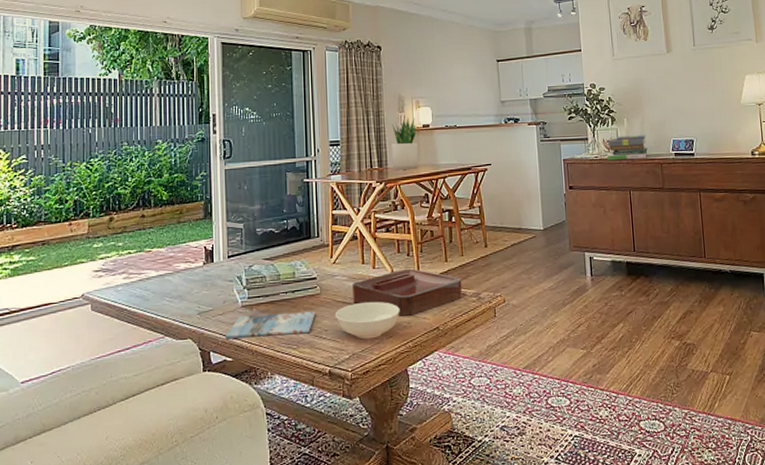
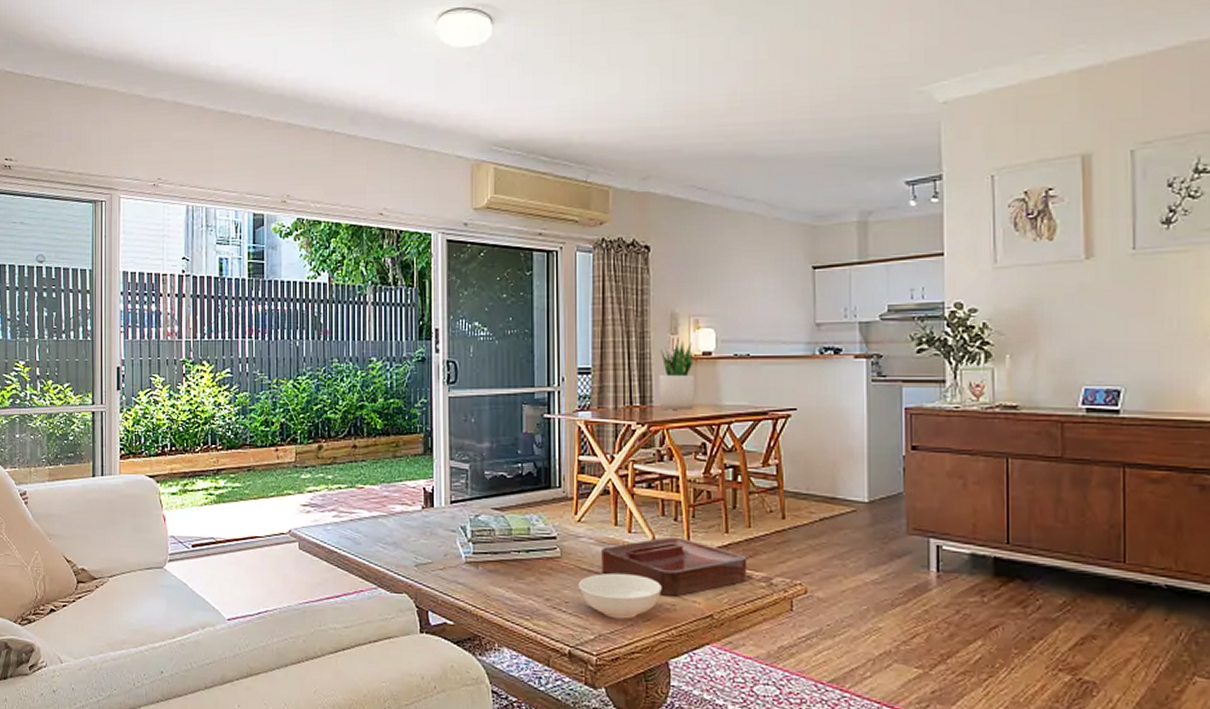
magazine: present [225,311,316,339] -> none [446,573,554,604]
books: present [607,135,649,161] -> none [974,379,1043,414]

